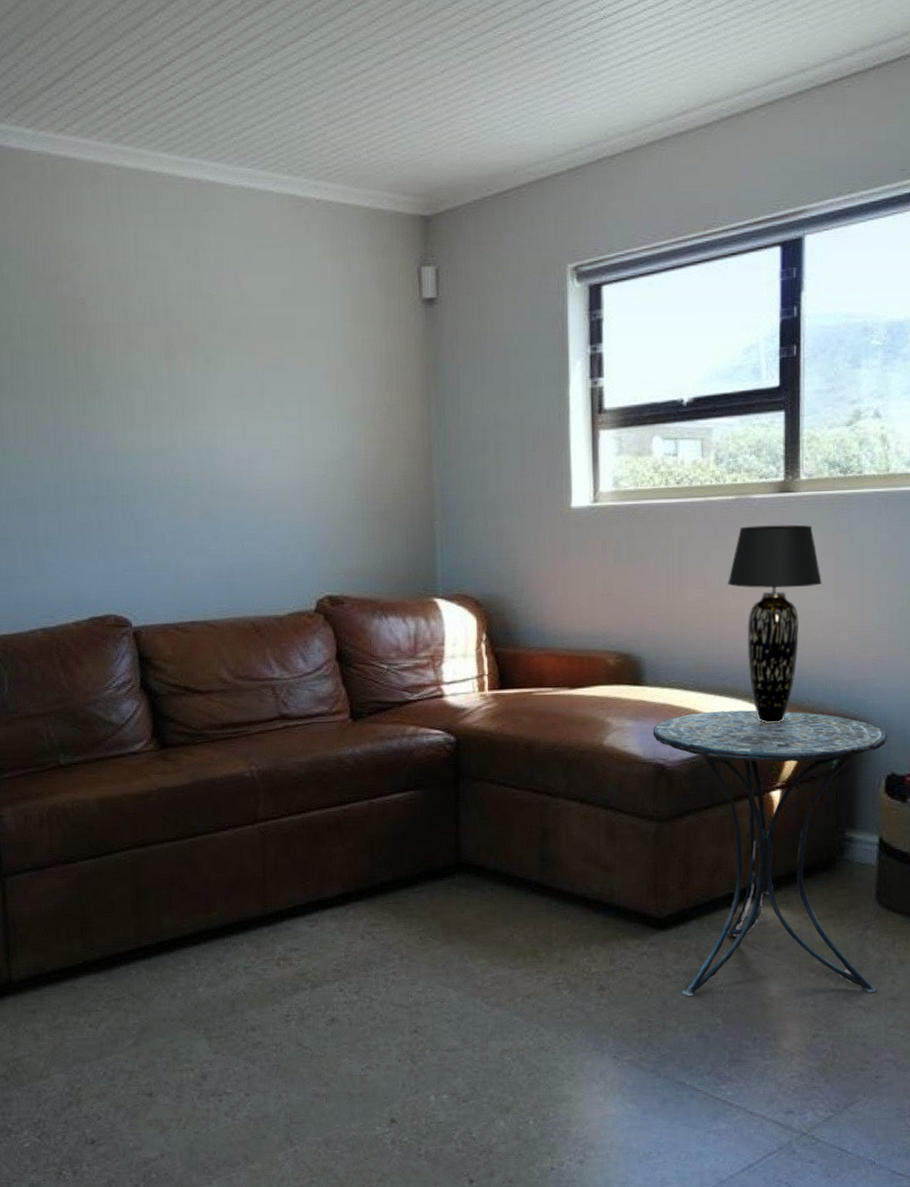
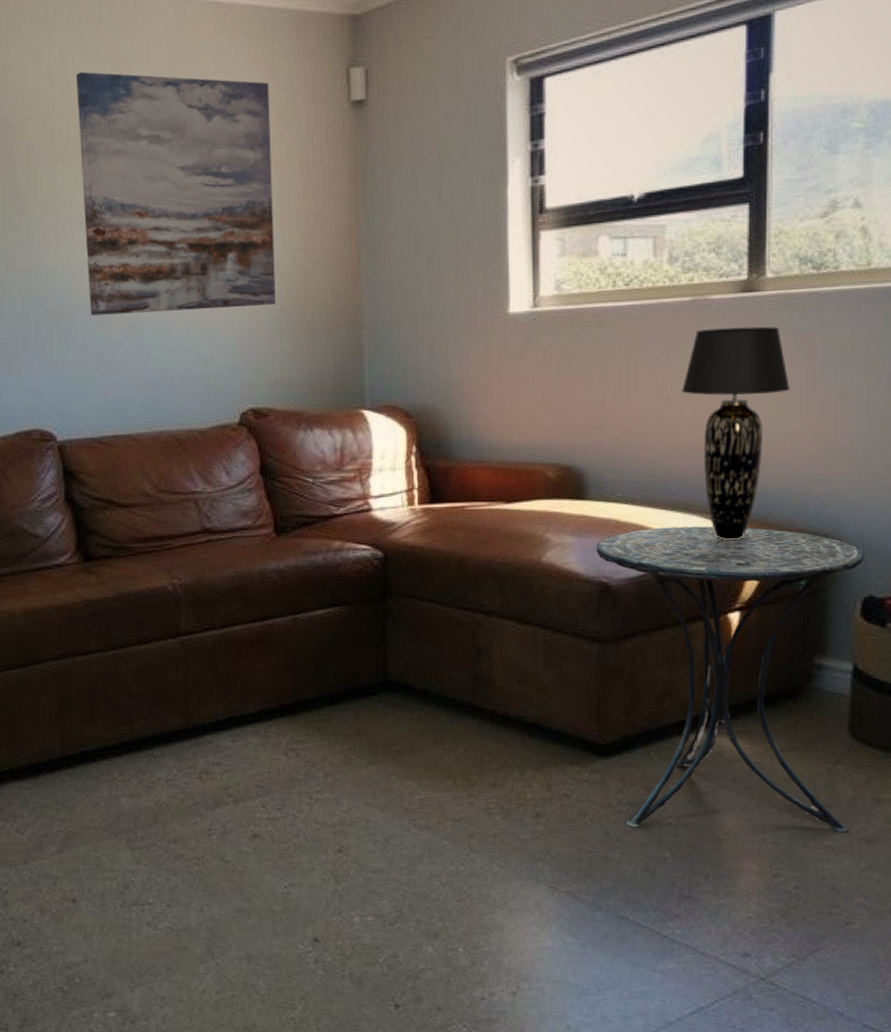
wall art: none [152,256,351,501] -> present [76,71,276,316]

